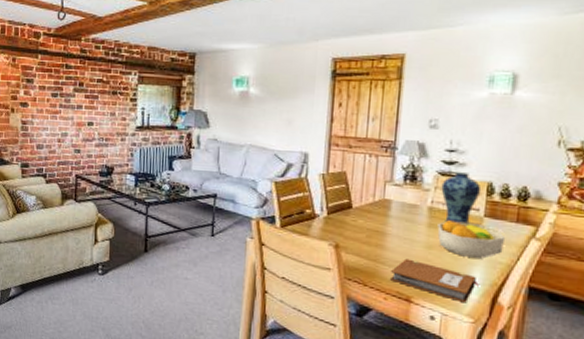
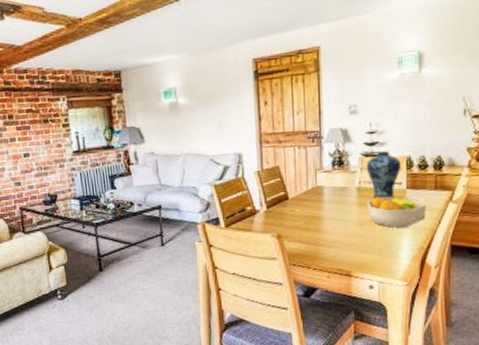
notebook: present [390,258,479,304] -> none [331,237,408,269]

